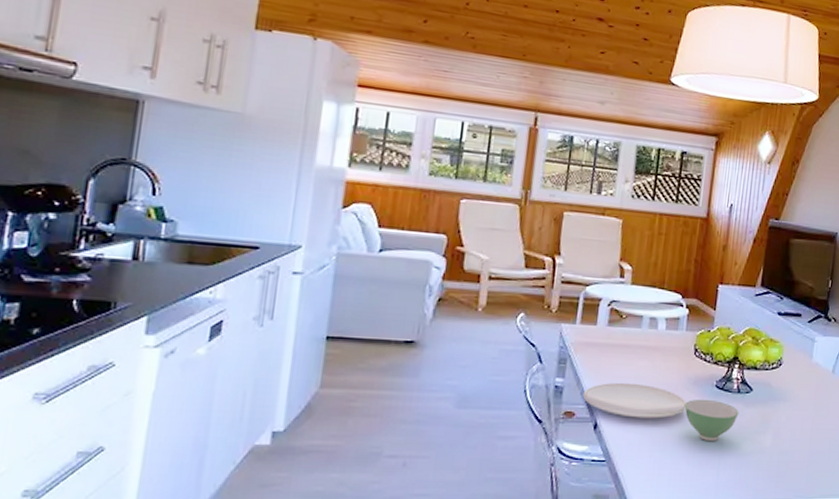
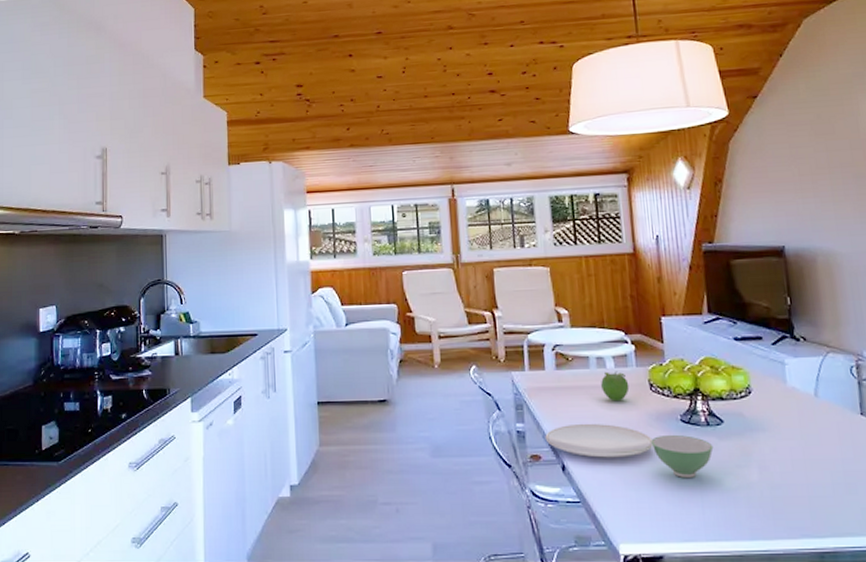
fruit: none [649,333,676,364] -> present [601,371,630,402]

